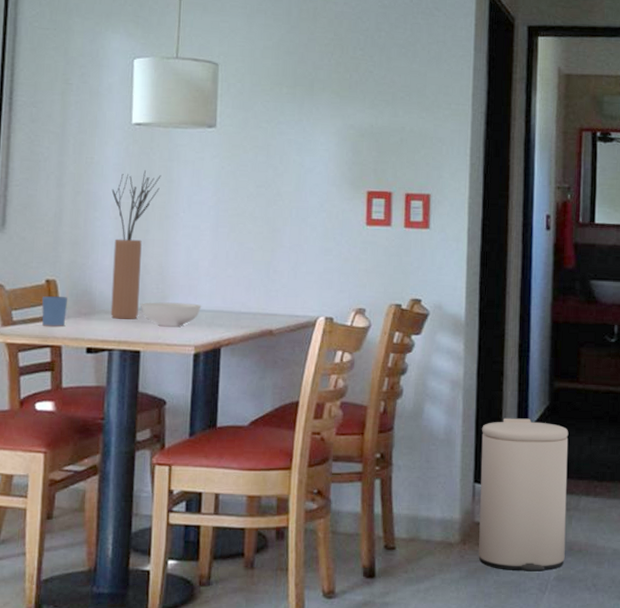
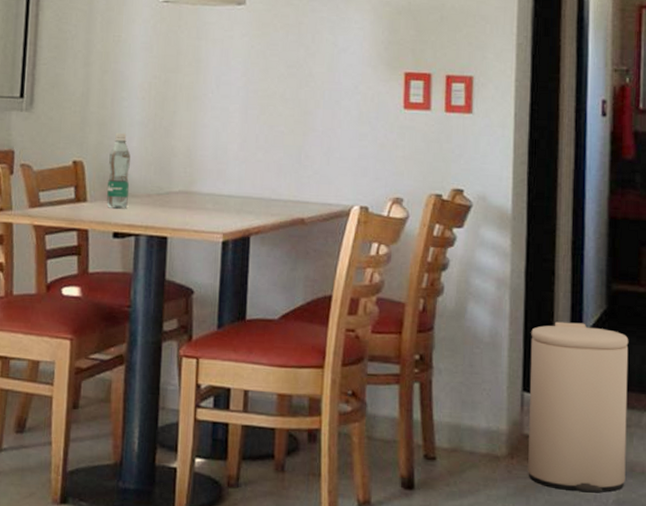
mug: present [41,295,67,328] -> none [68,177,94,211]
bottle: none [79,251,104,325] -> present [106,132,131,209]
vase: present [110,170,161,320] -> none [137,49,189,204]
bowl: present [141,302,202,326] -> none [168,186,231,213]

